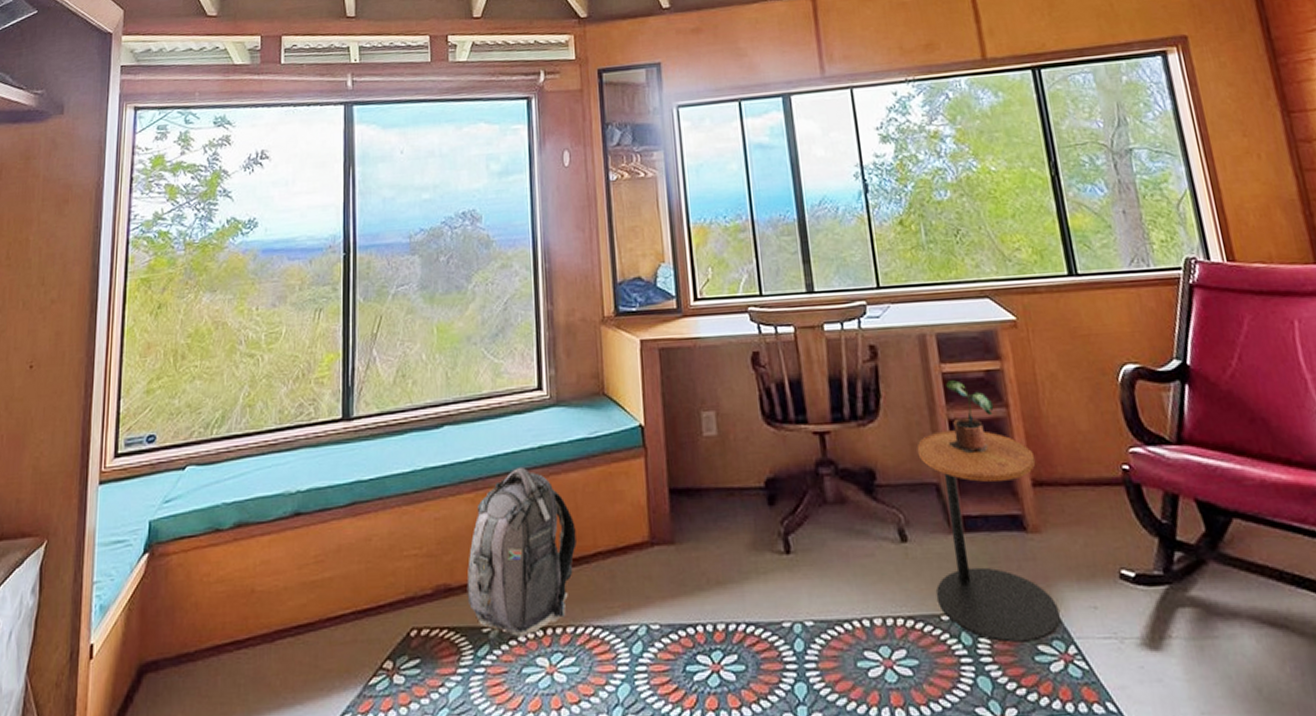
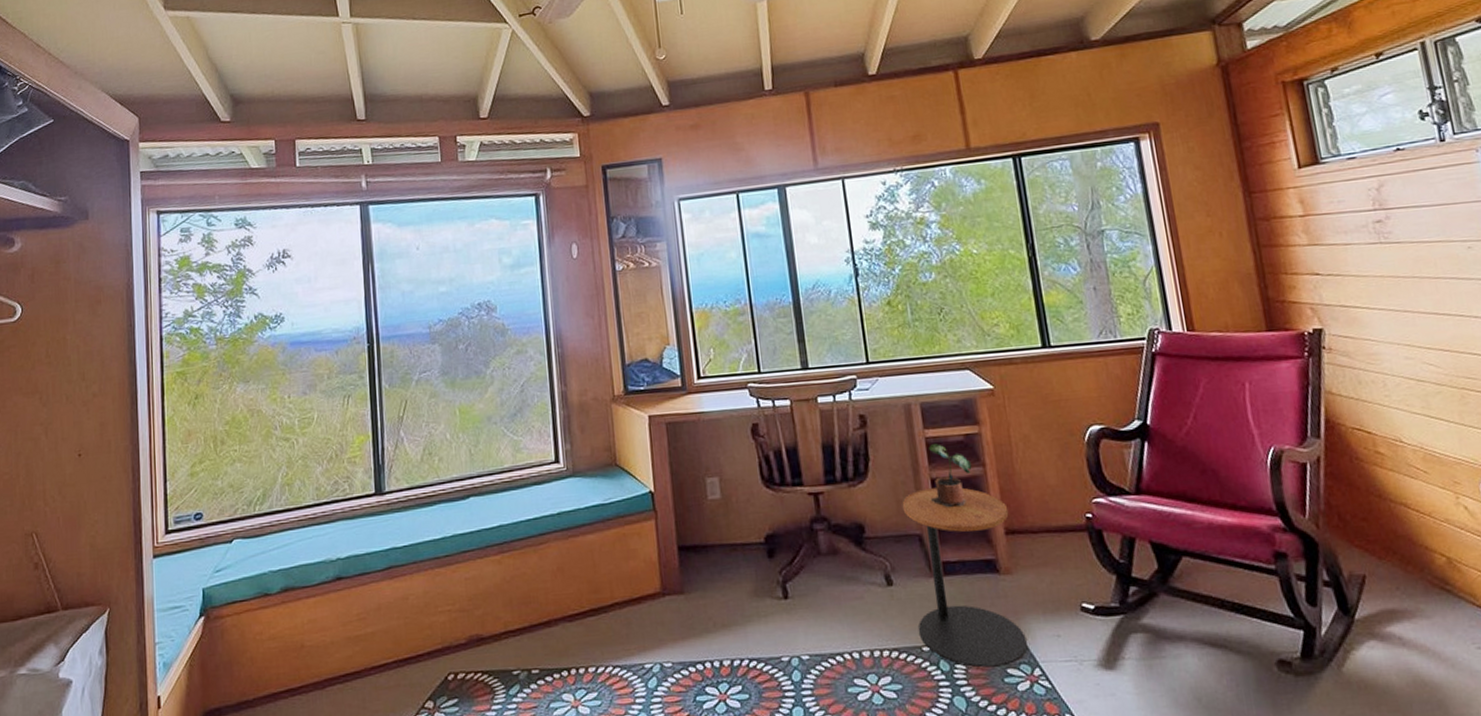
backpack: present [465,466,577,636] -> none [496,531,595,677]

